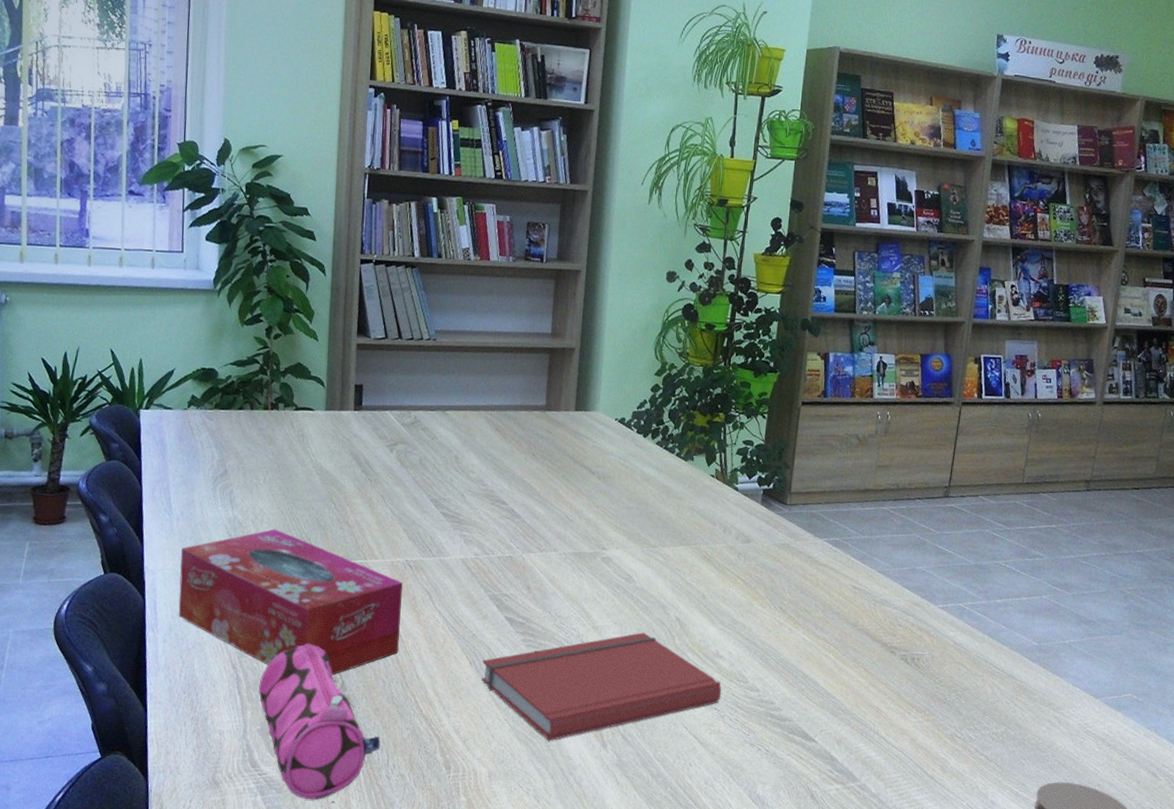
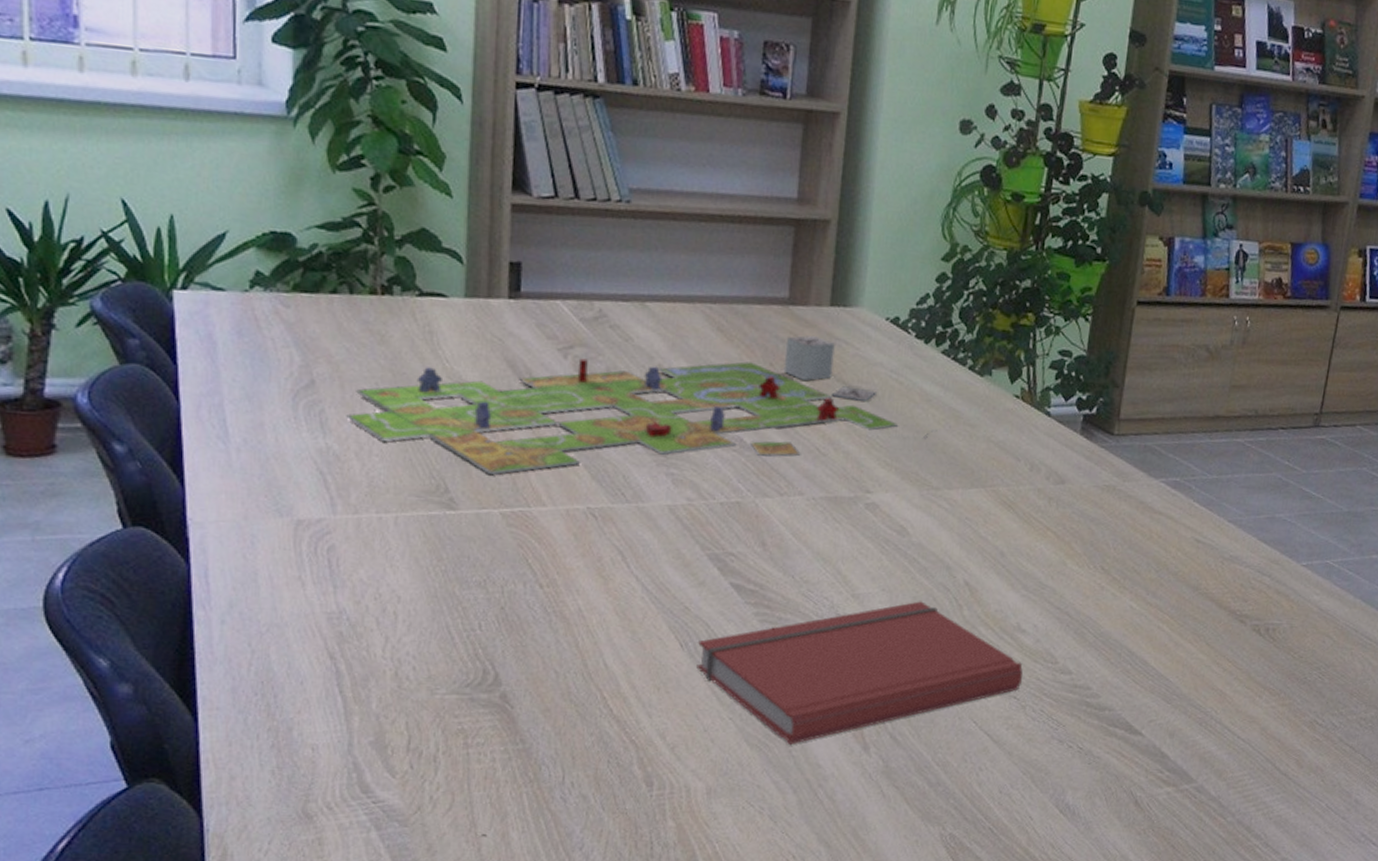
tissue box: present [178,529,403,675] -> none [243,464,583,665]
gameboard: none [247,432,654,537] -> present [346,335,937,475]
pencil case: present [258,643,381,800] -> none [370,622,553,833]

